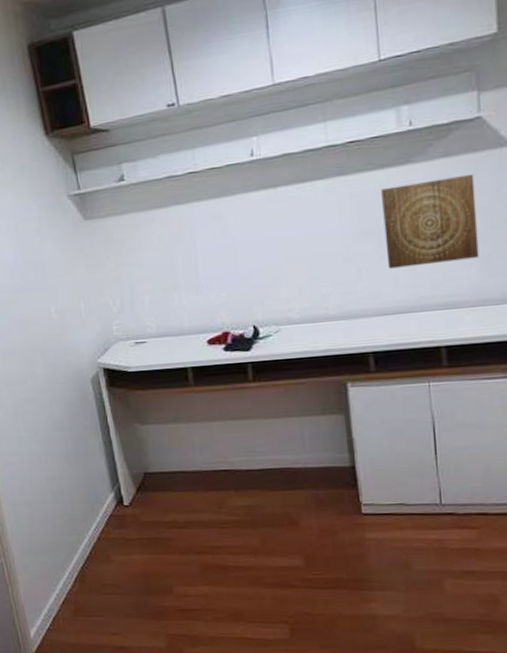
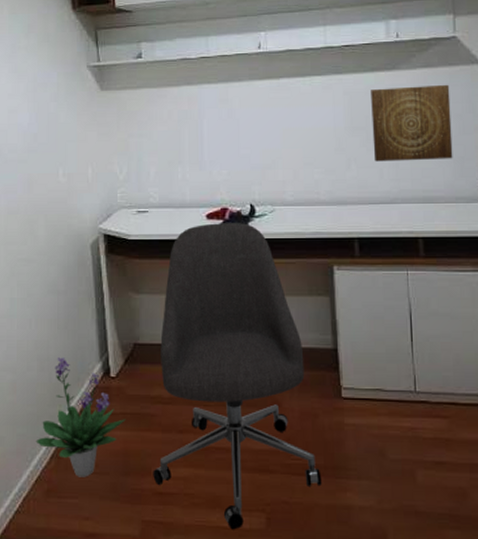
potted plant: none [58,490,143,598] -> present [35,357,126,477]
chair: none [170,346,345,640] -> present [153,223,322,530]

